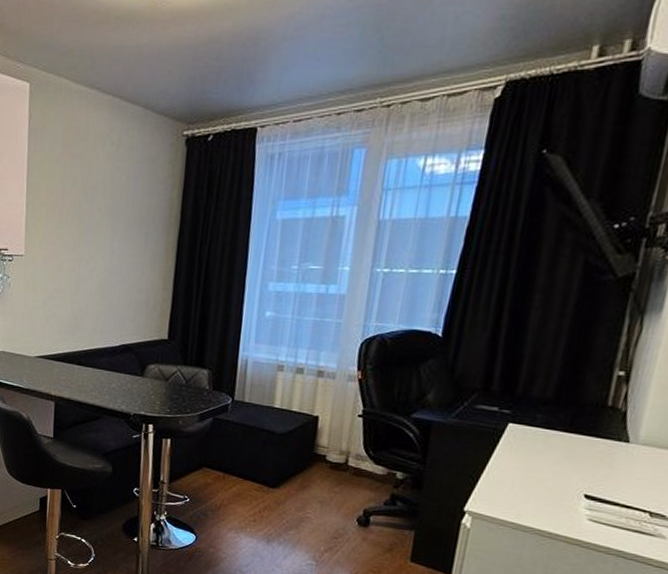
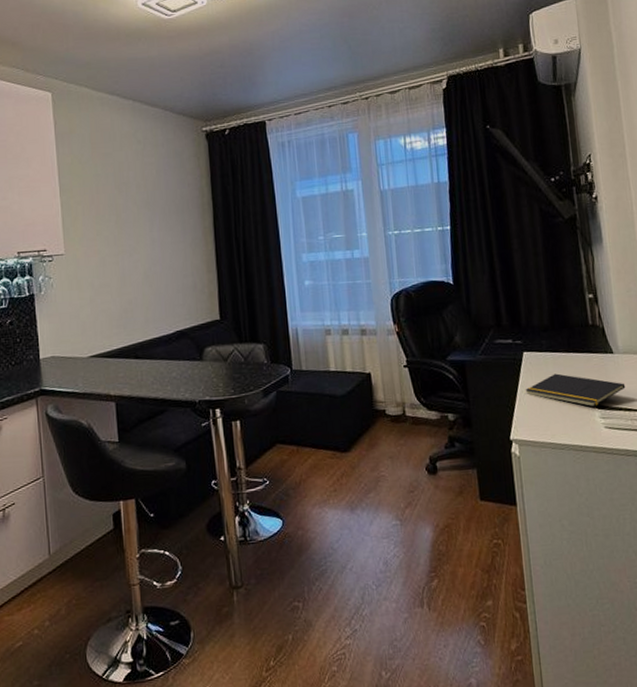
notepad: none [498,452,633,496] -> present [525,373,626,408]

